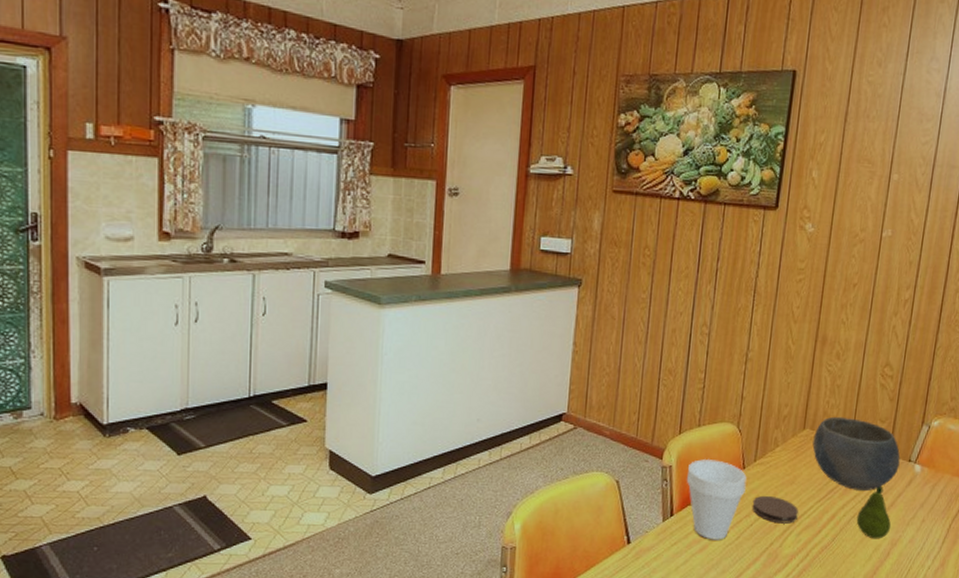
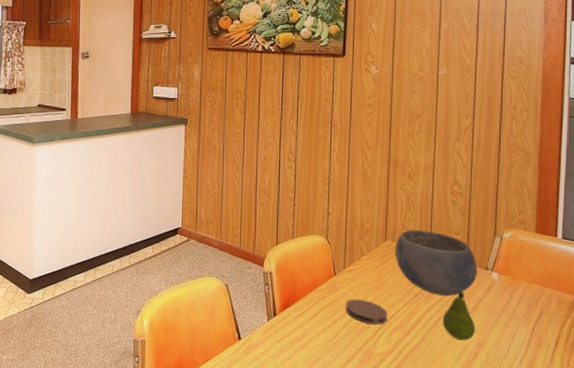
cup: present [686,459,747,540] -> none [285,267,338,338]

